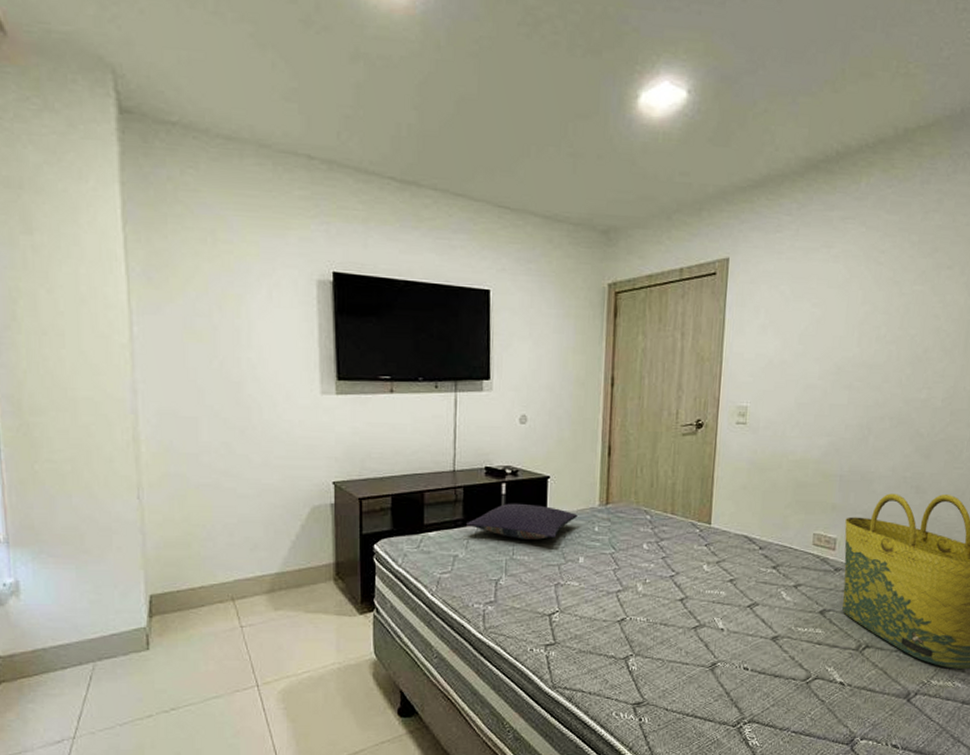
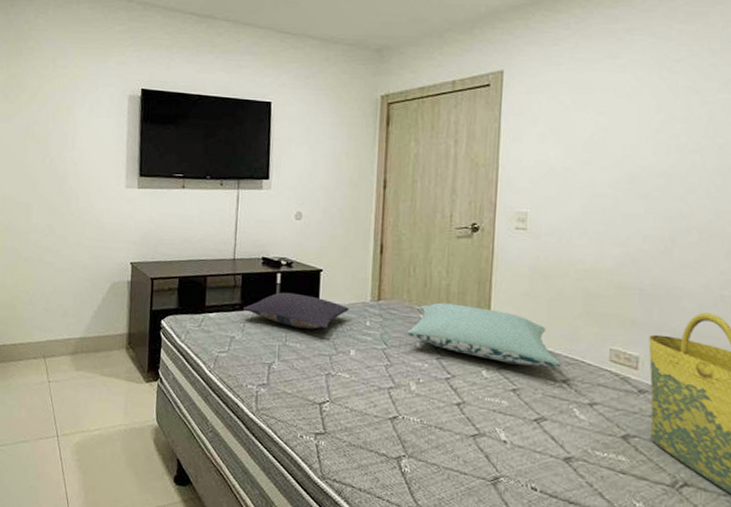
pillow: none [633,502,772,556] -> present [406,302,561,368]

